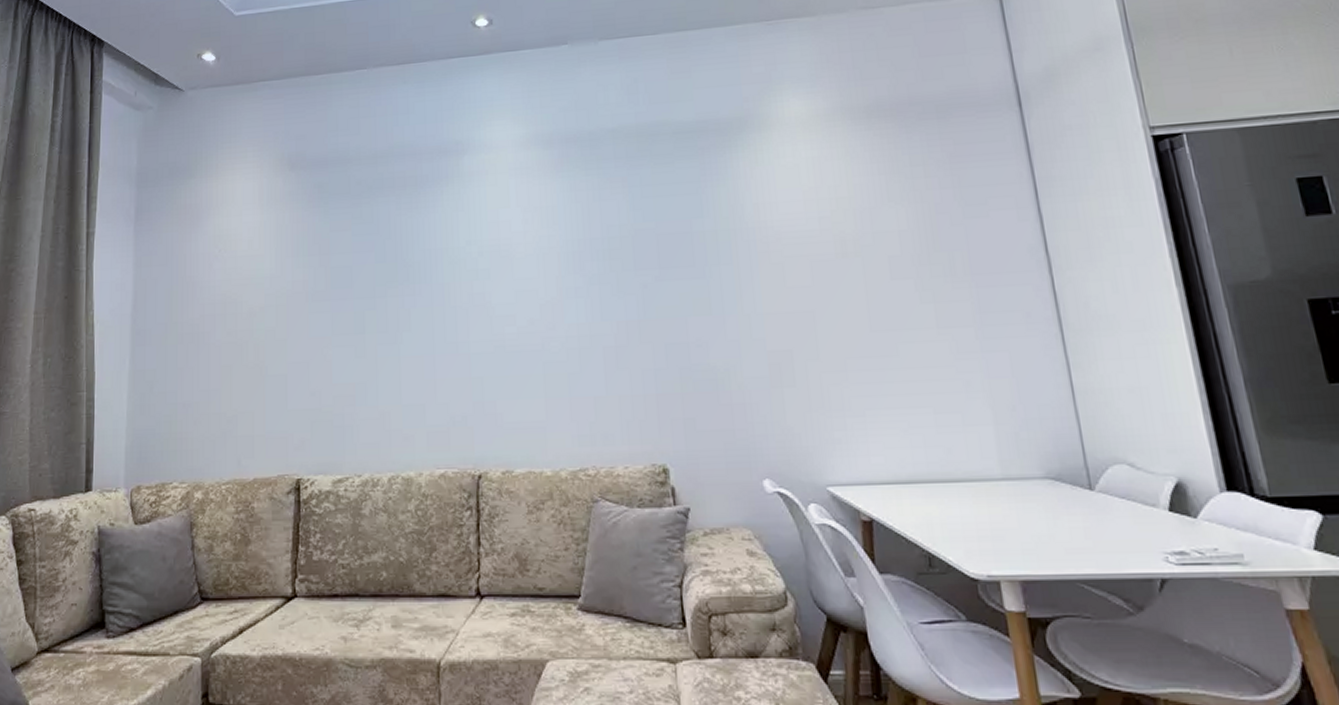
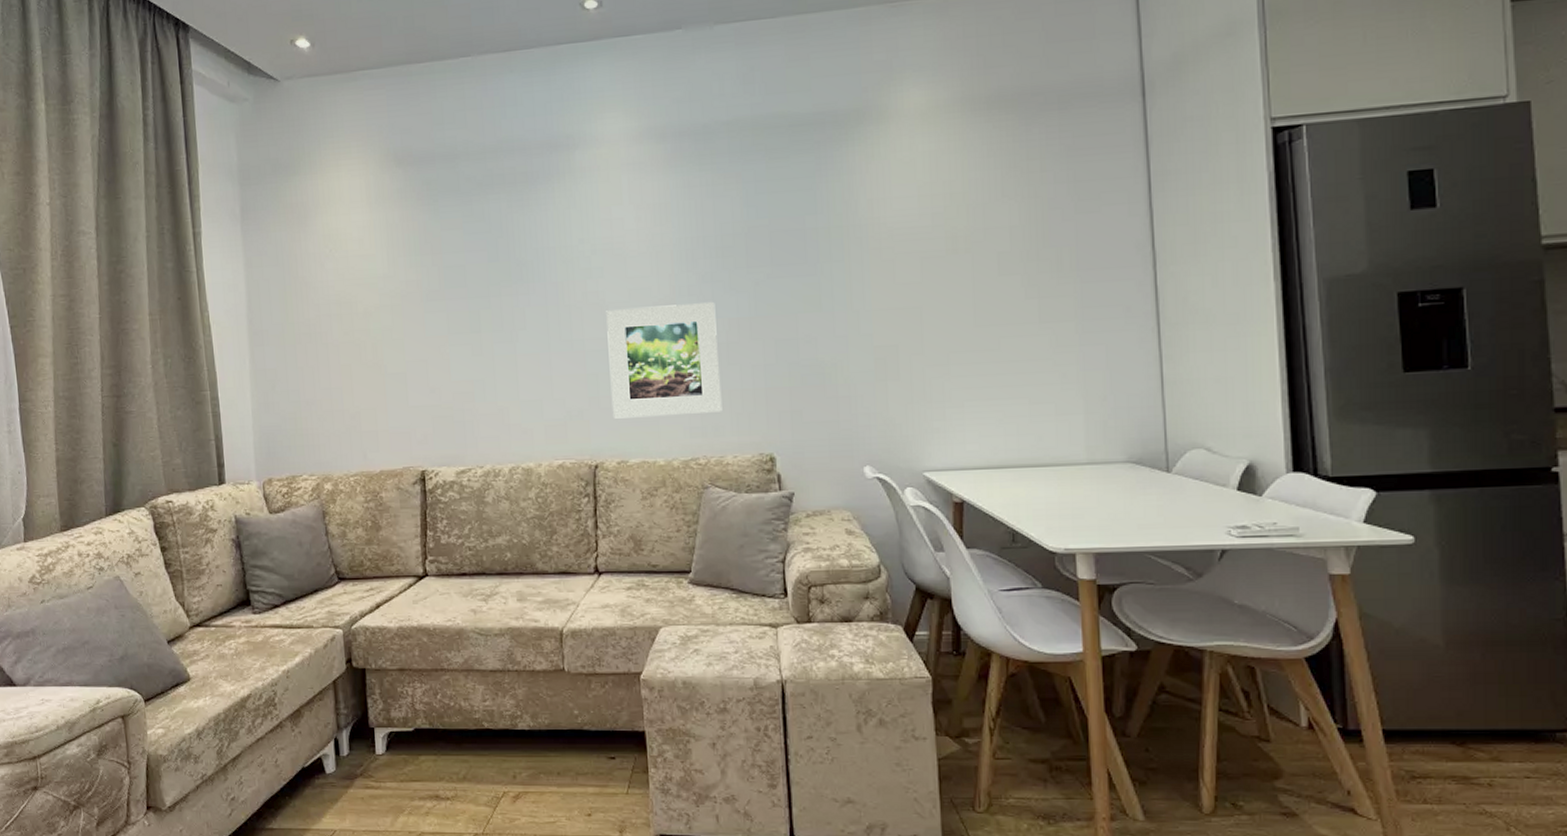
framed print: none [492,305,612,425] -> present [606,302,722,419]

